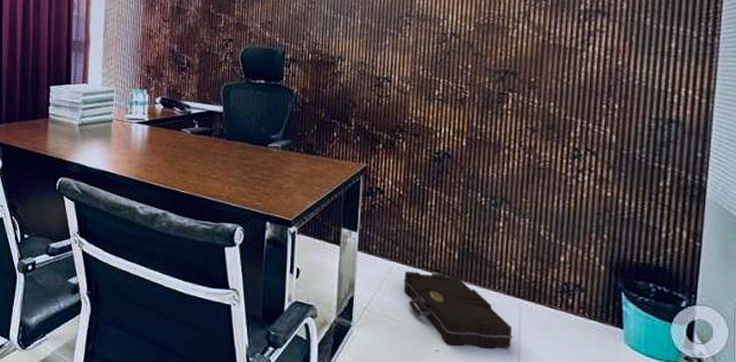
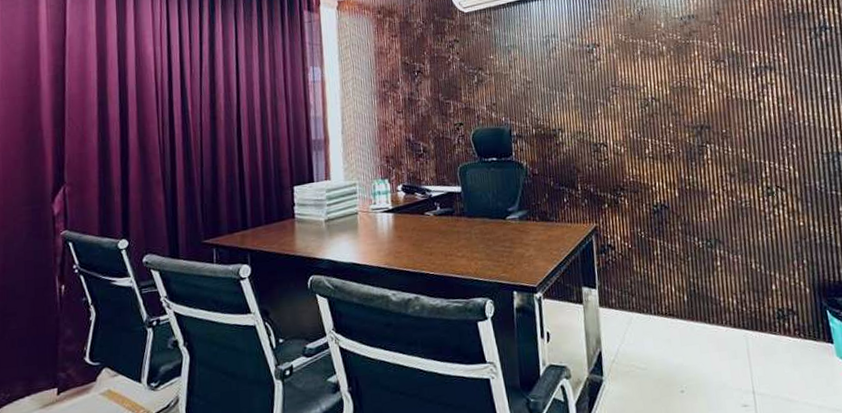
briefcase: present [403,270,513,349] -> none [643,317,745,384]

